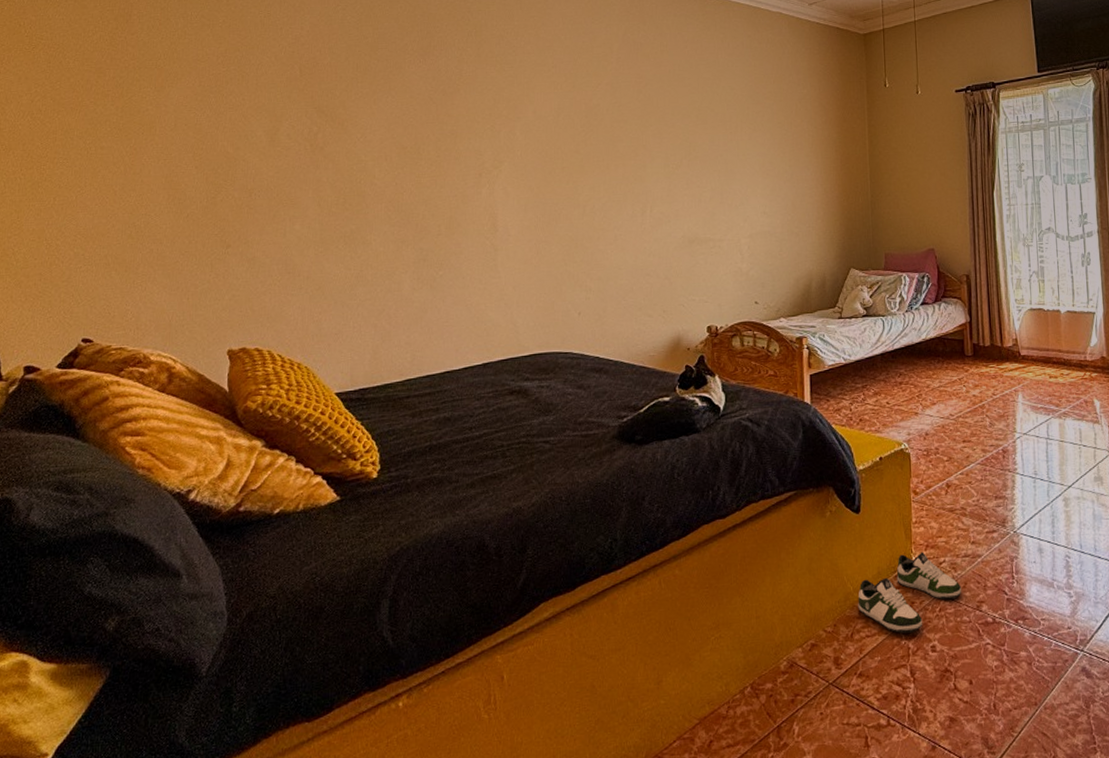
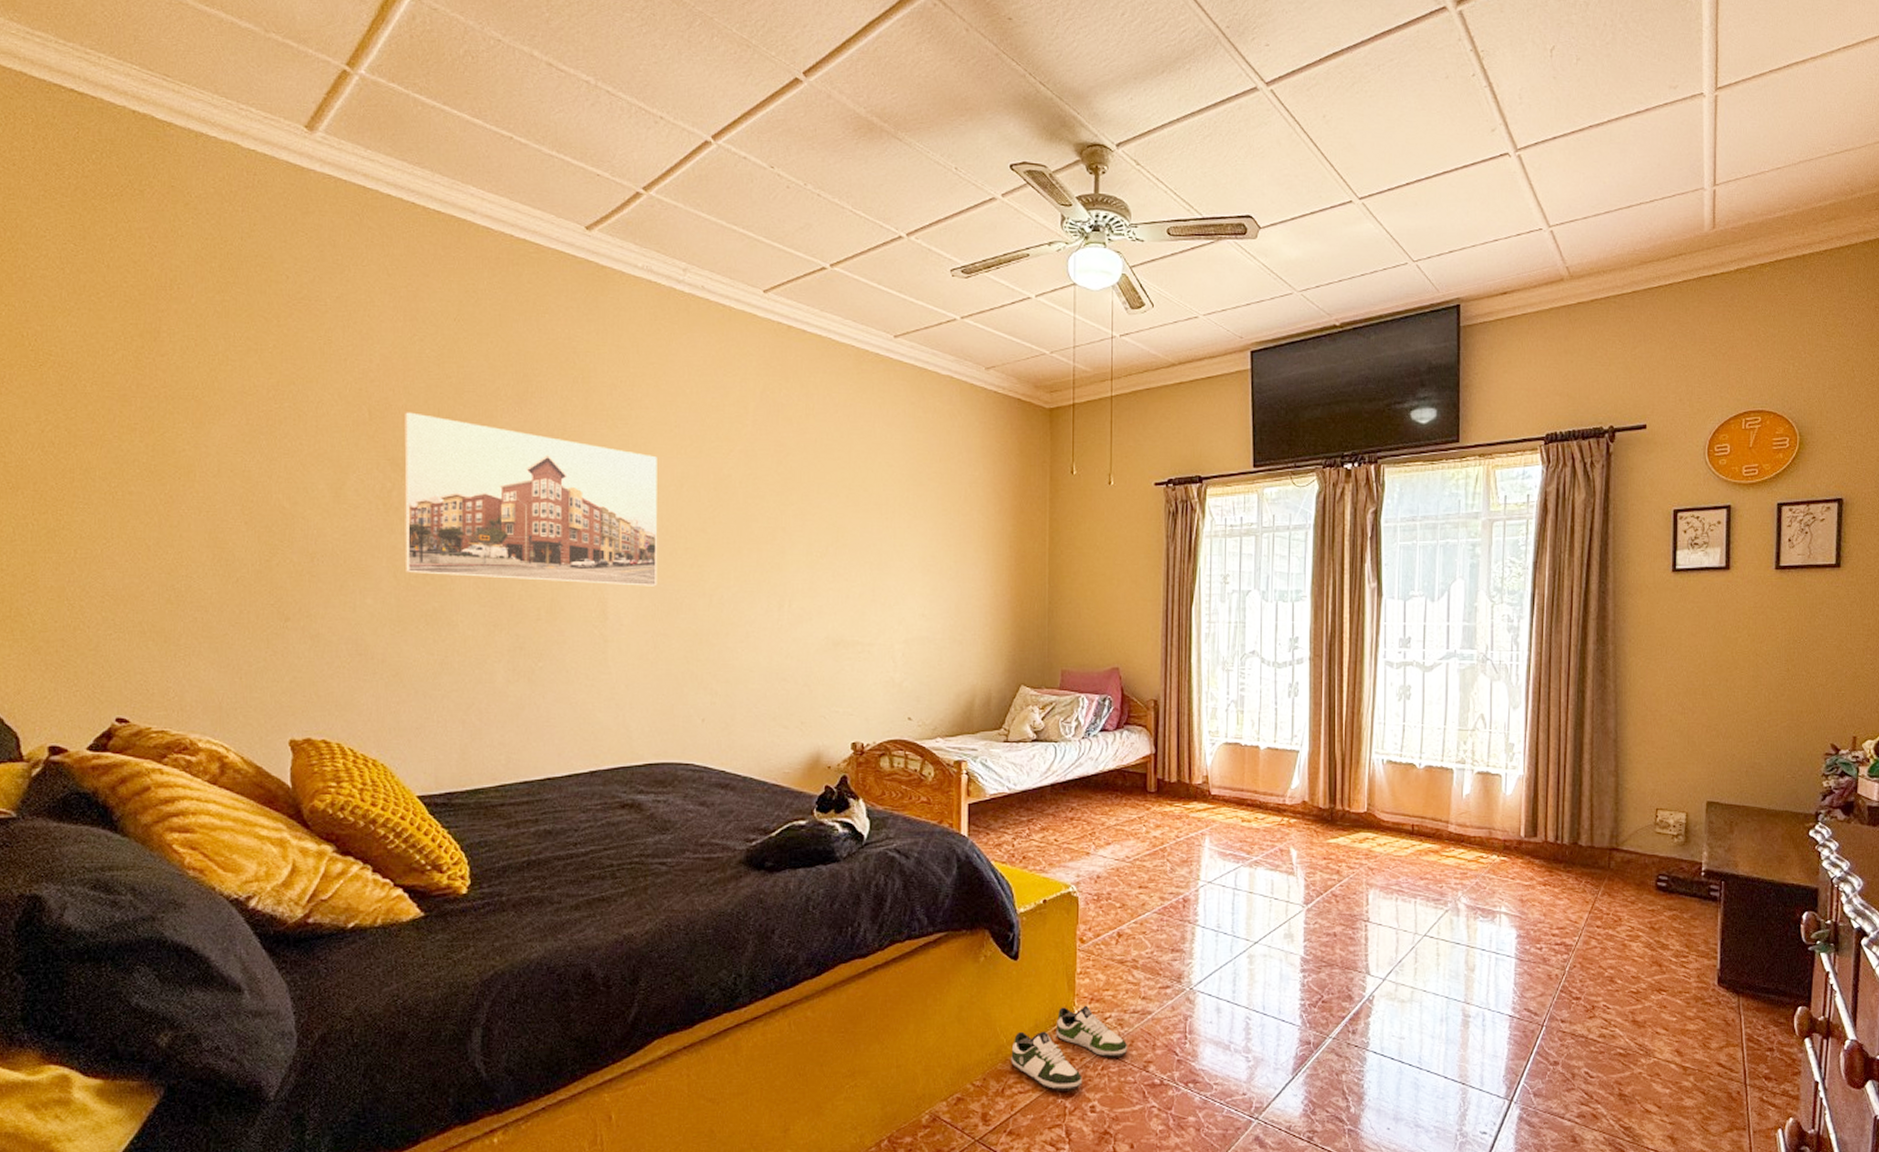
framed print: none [327,68,539,202] -> present [404,412,658,587]

